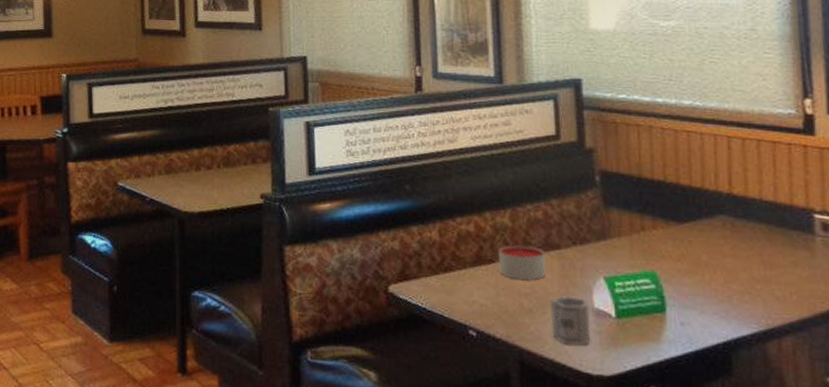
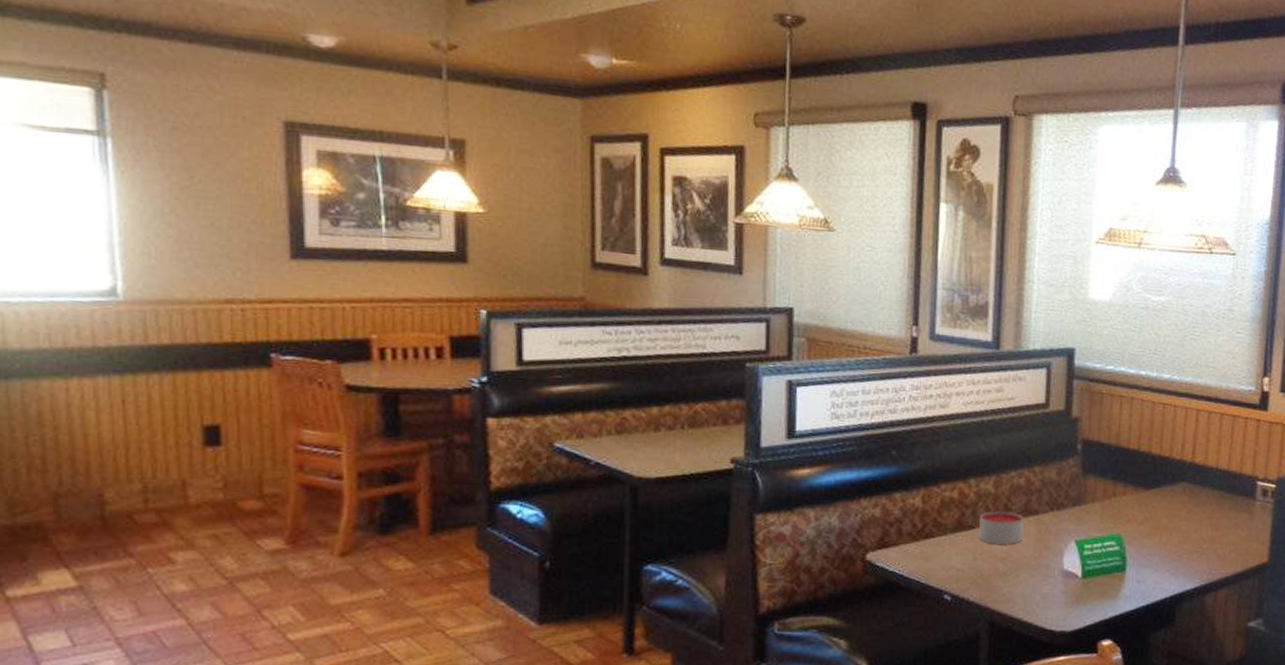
cup: present [550,296,591,346] -> none [1022,559,1060,605]

